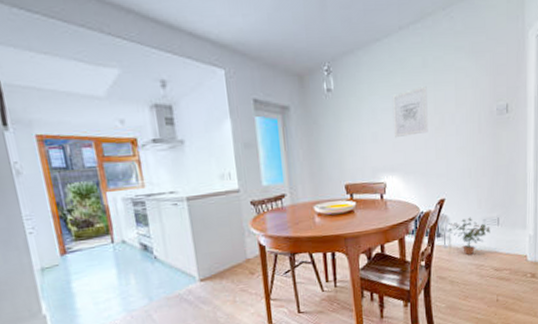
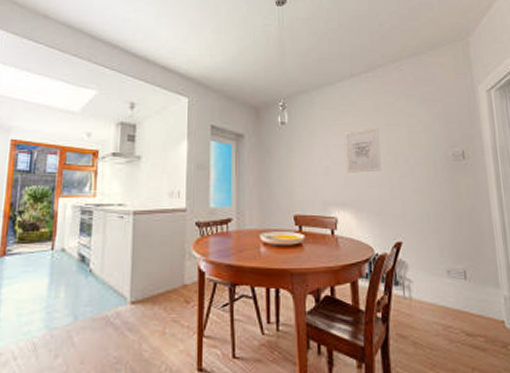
potted plant: present [448,217,490,256] -> none [407,266,457,312]

